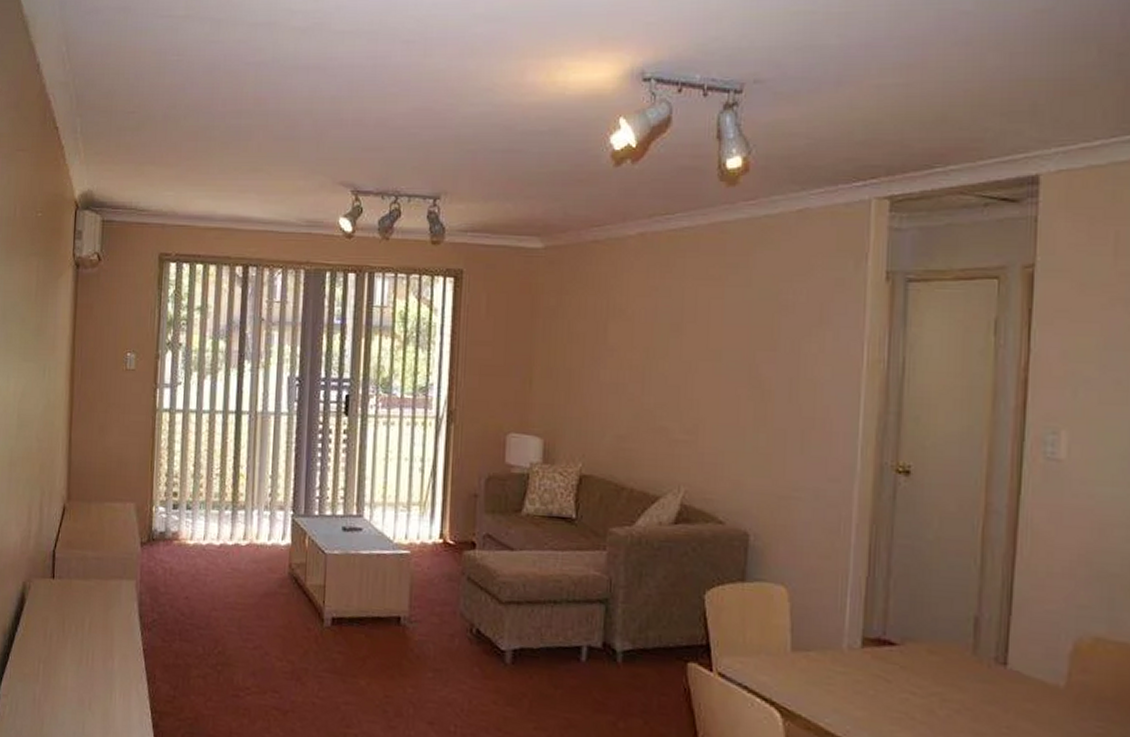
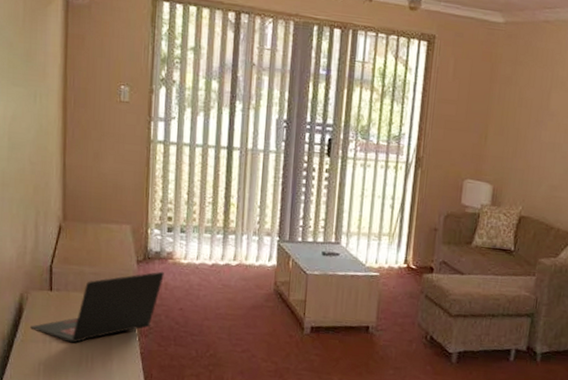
laptop: none [32,554,169,638] -> present [30,271,164,343]

